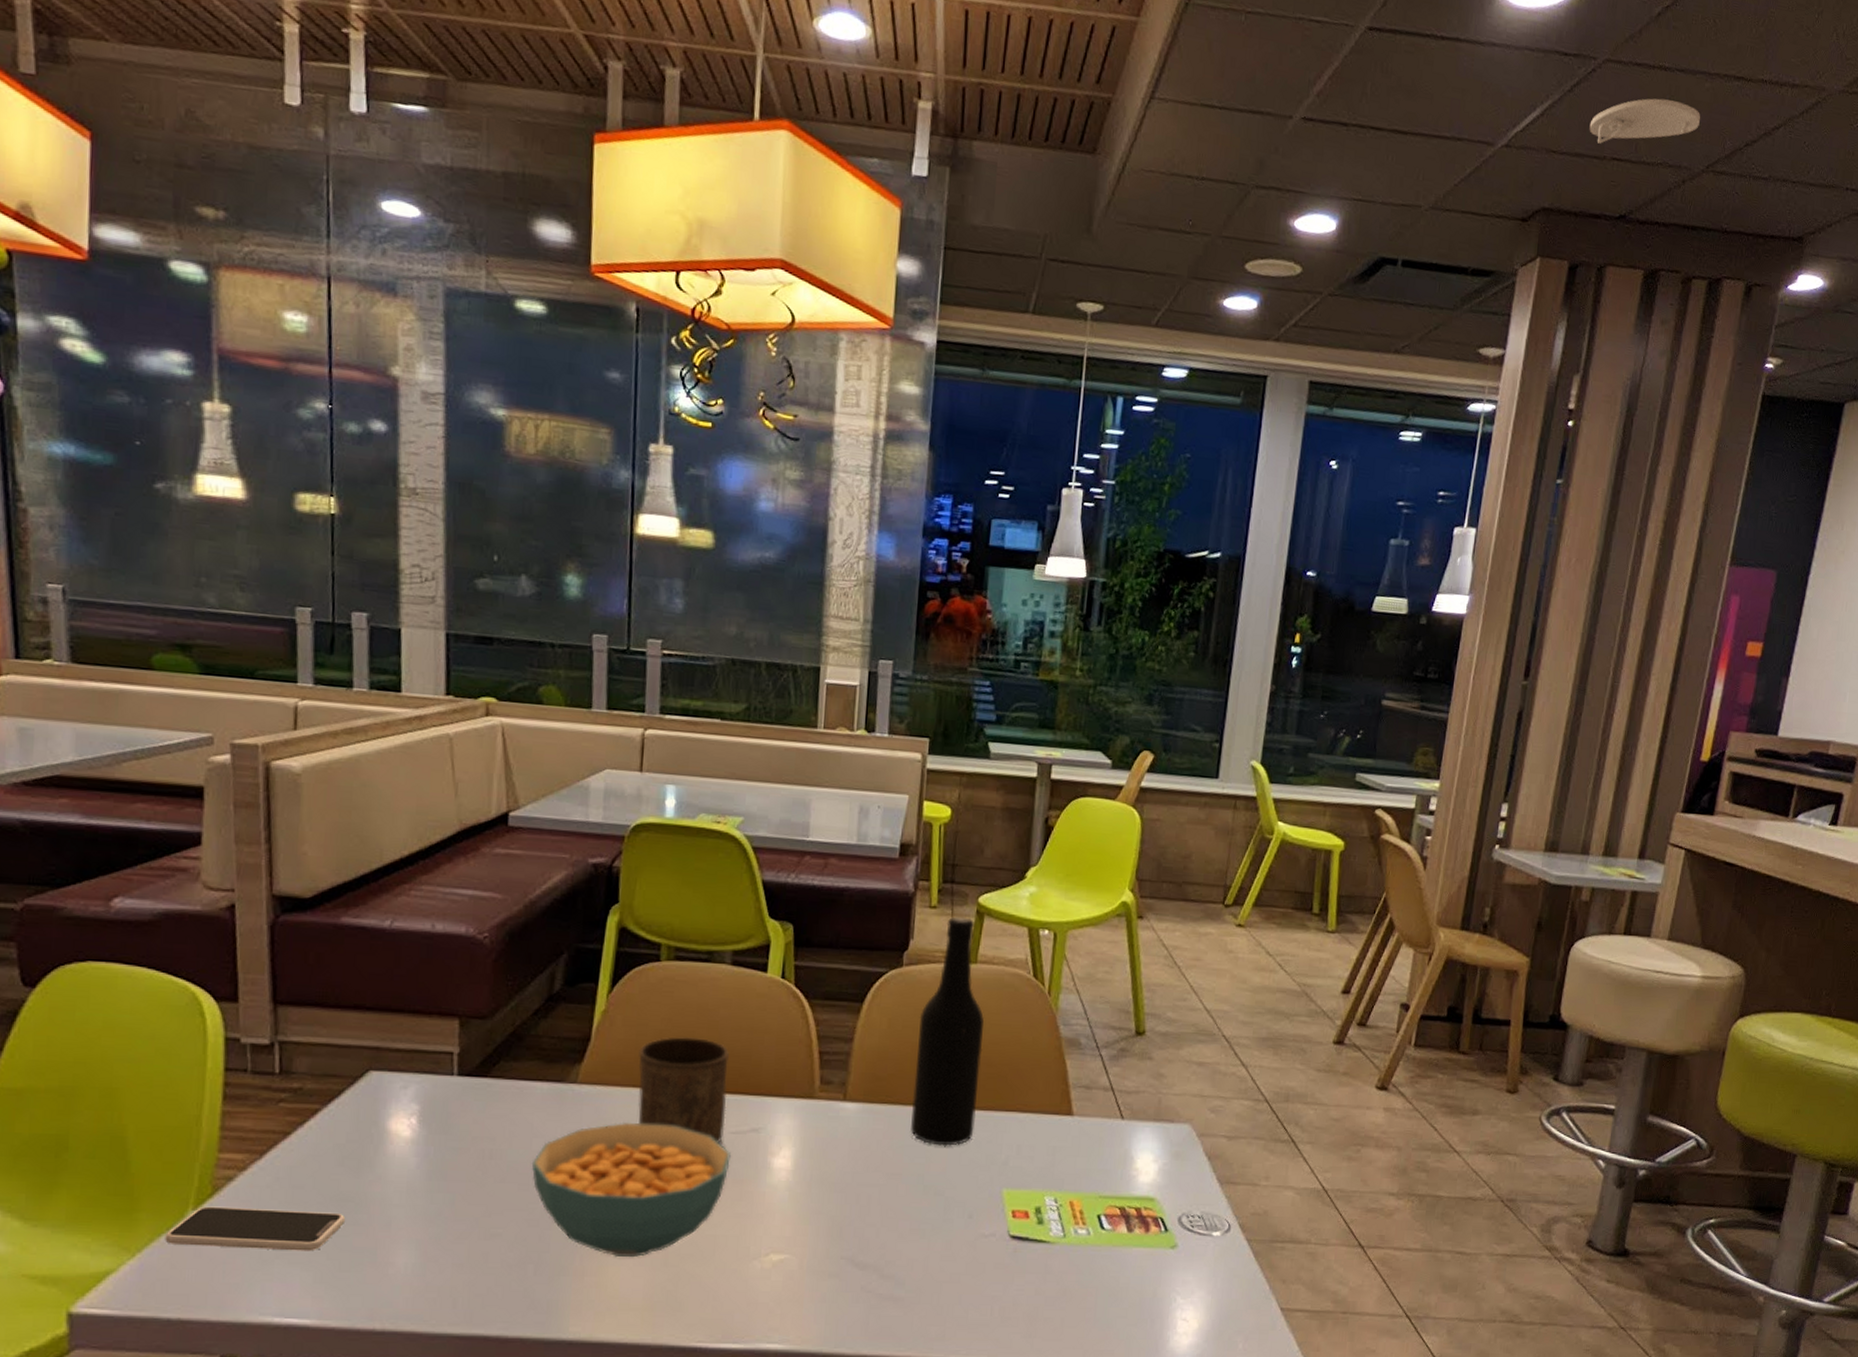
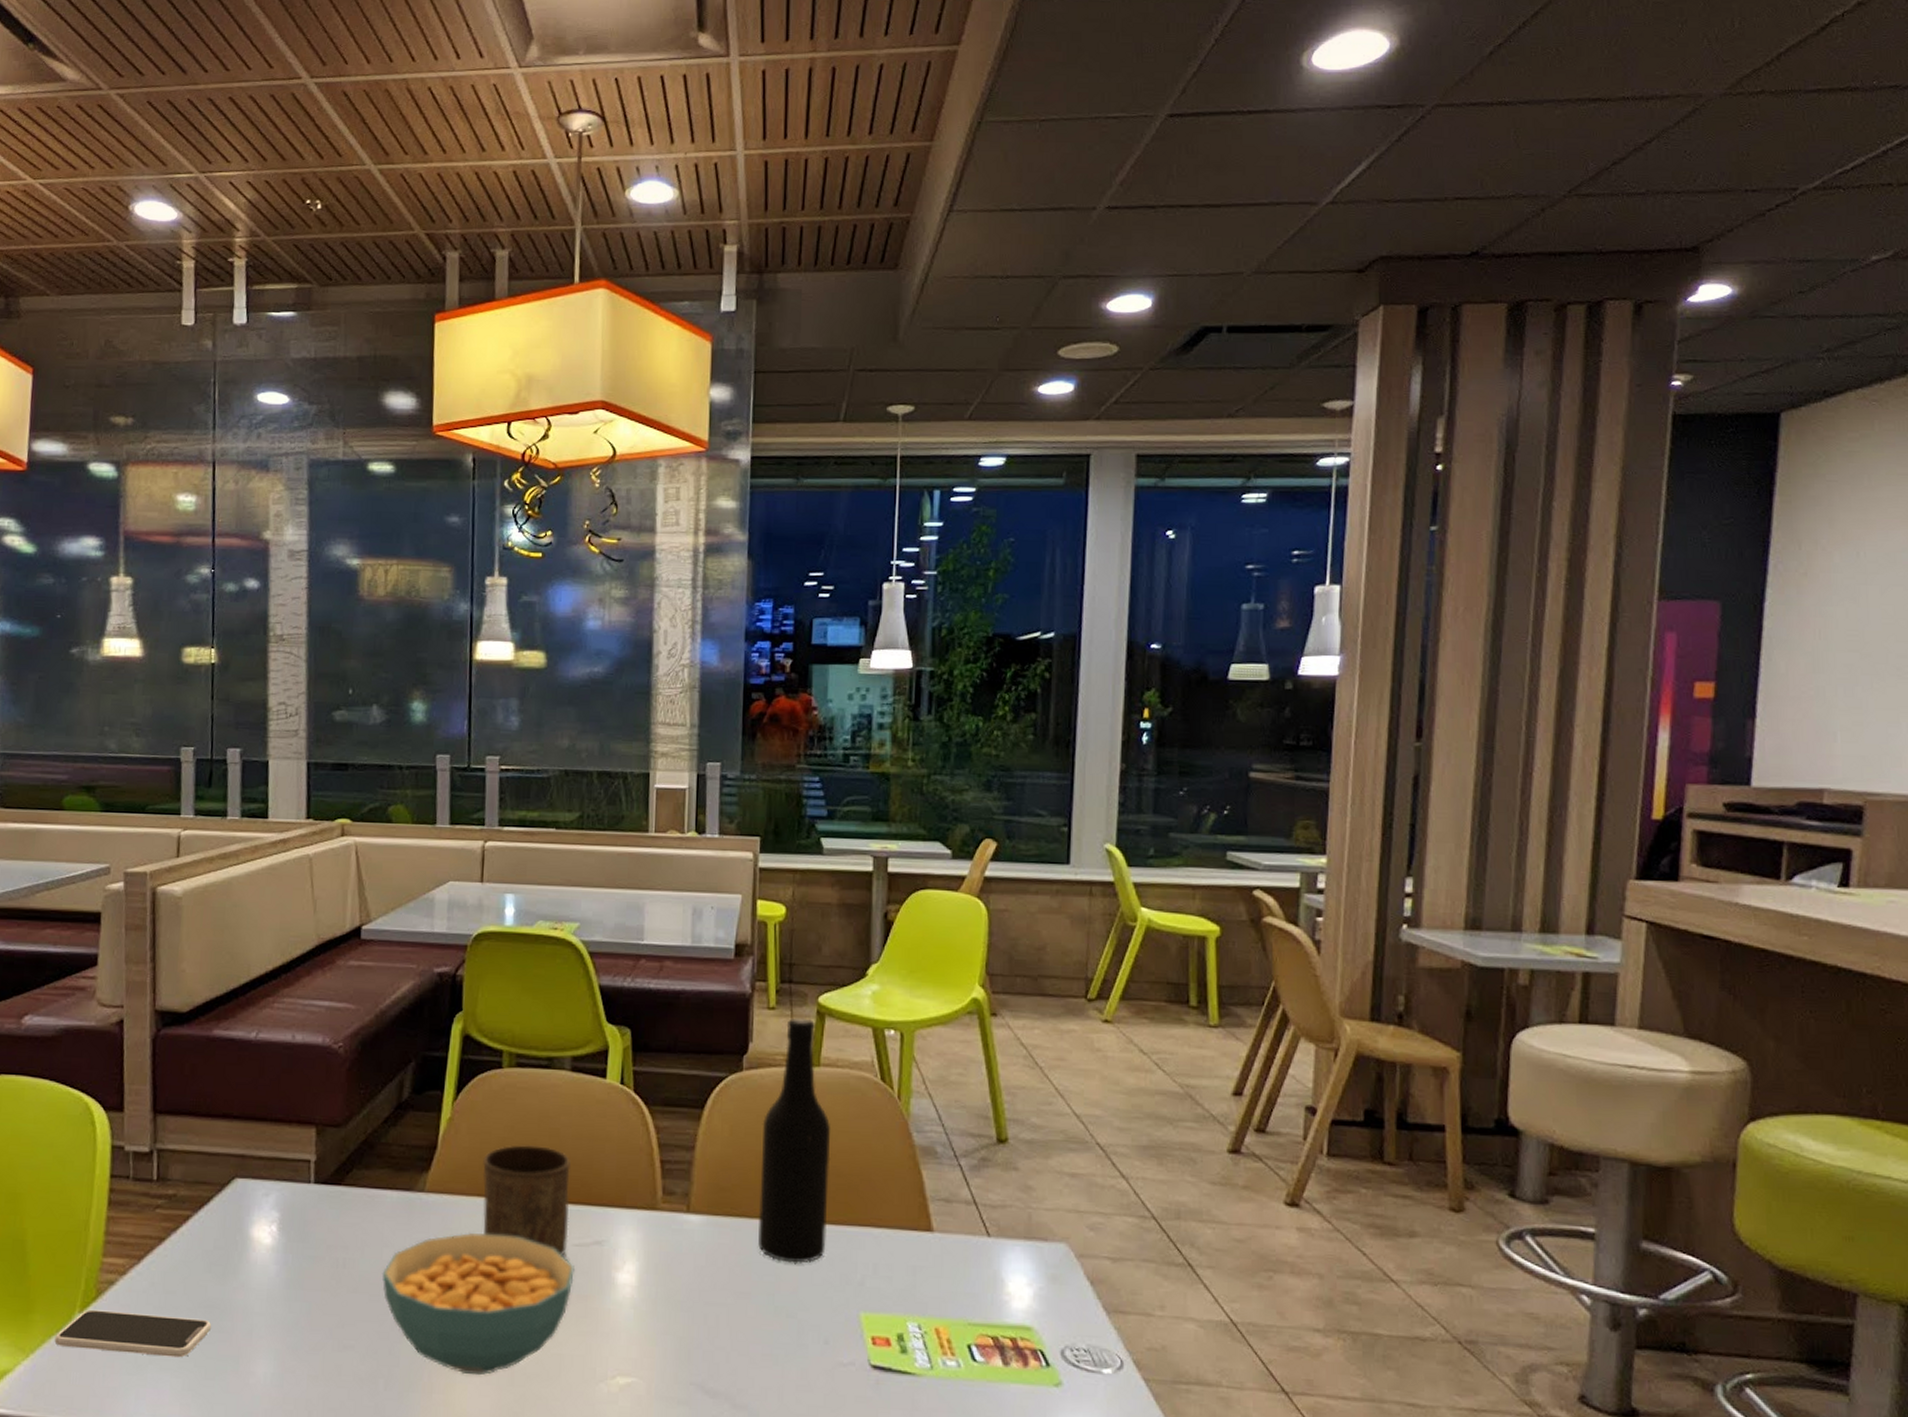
smoke detector: present [1589,98,1701,144] -> none [1424,133,1555,186]

